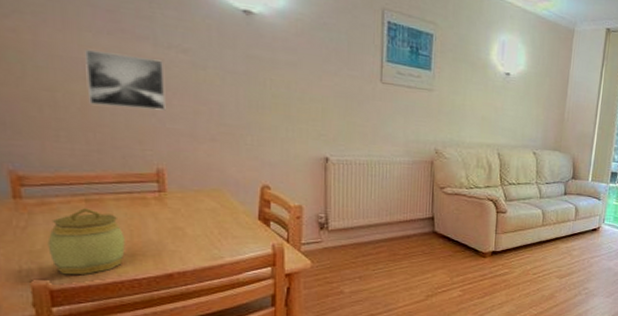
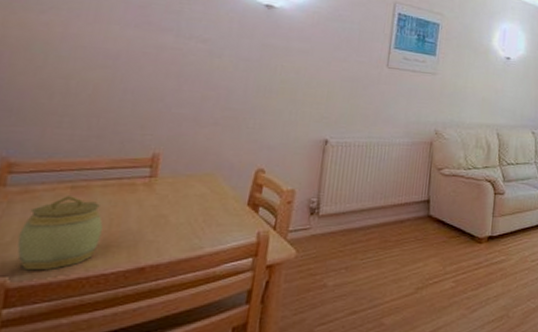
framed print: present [85,48,166,111] -> none [101,40,182,96]

